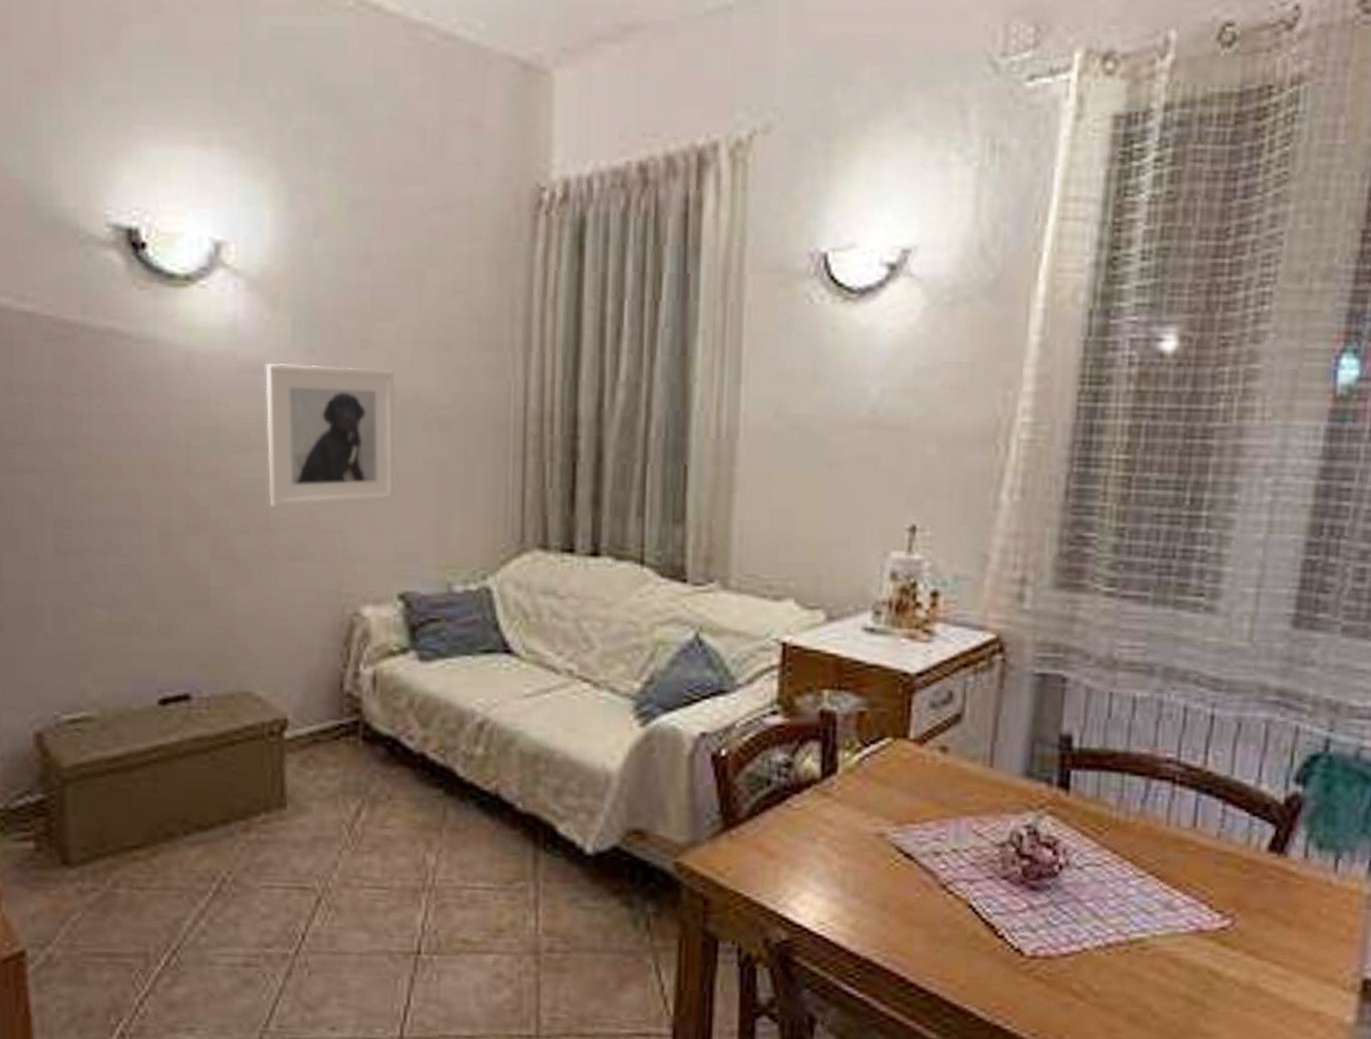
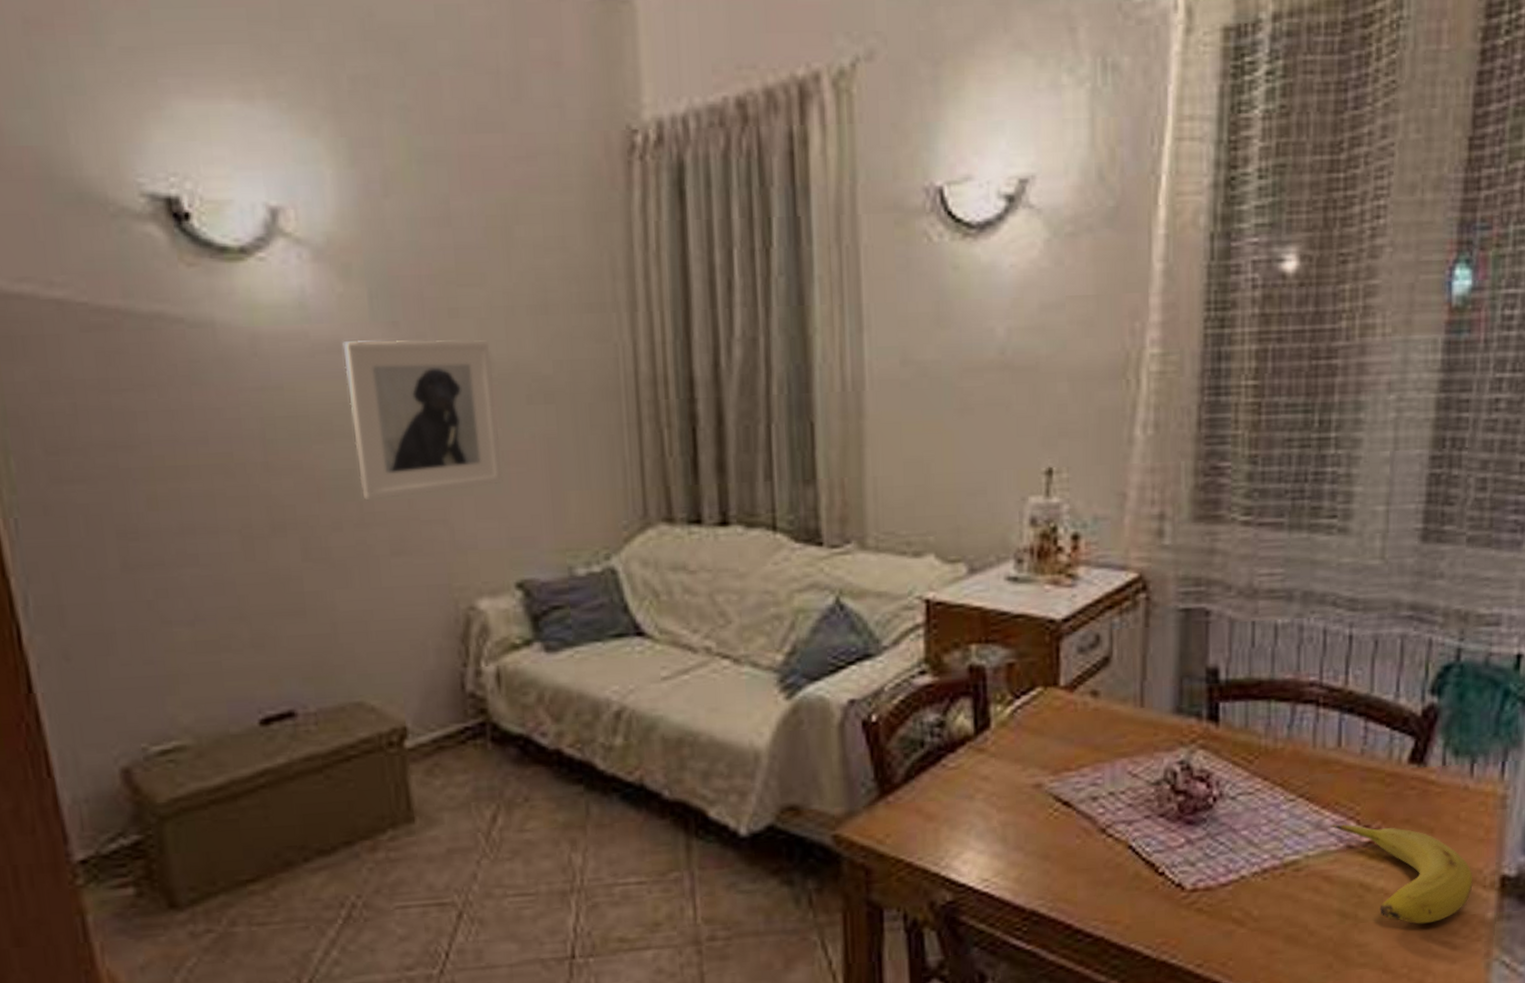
fruit: none [1180,905,1332,1020] -> present [1330,824,1473,924]

